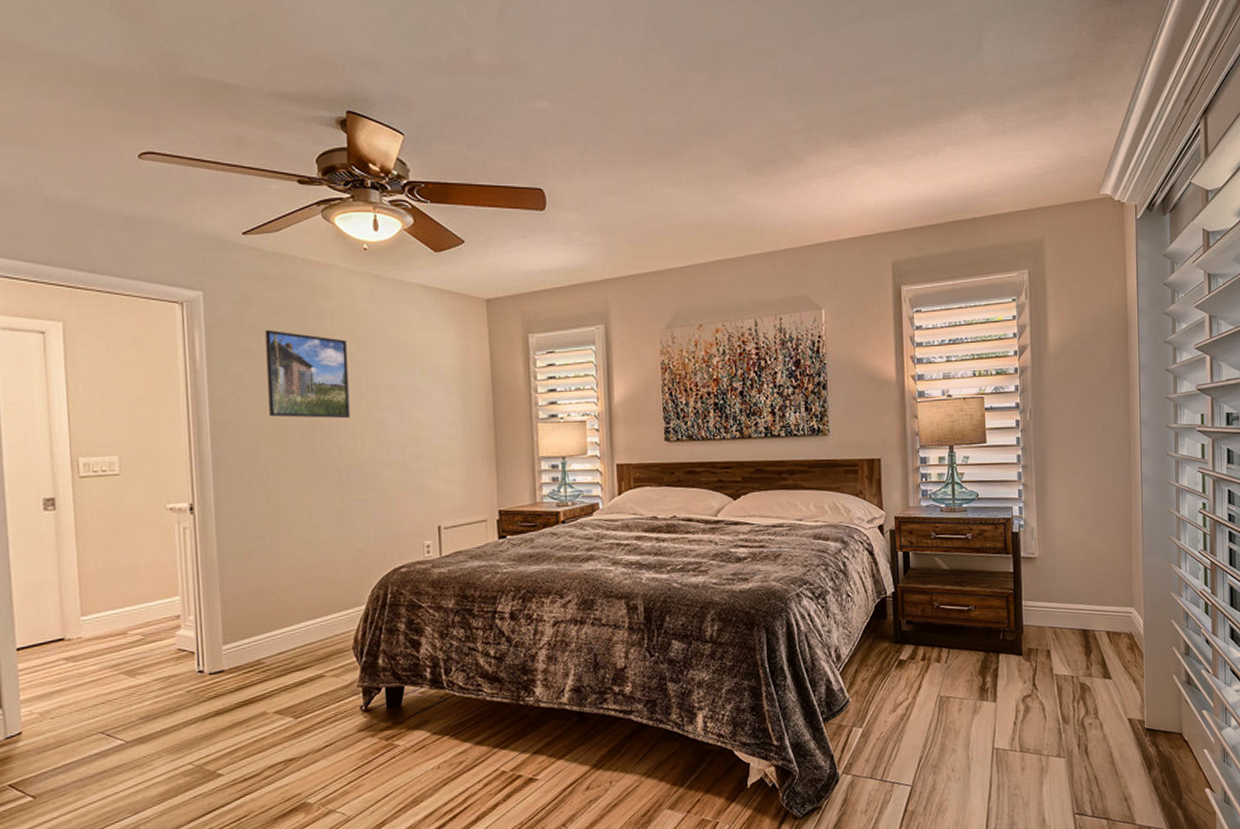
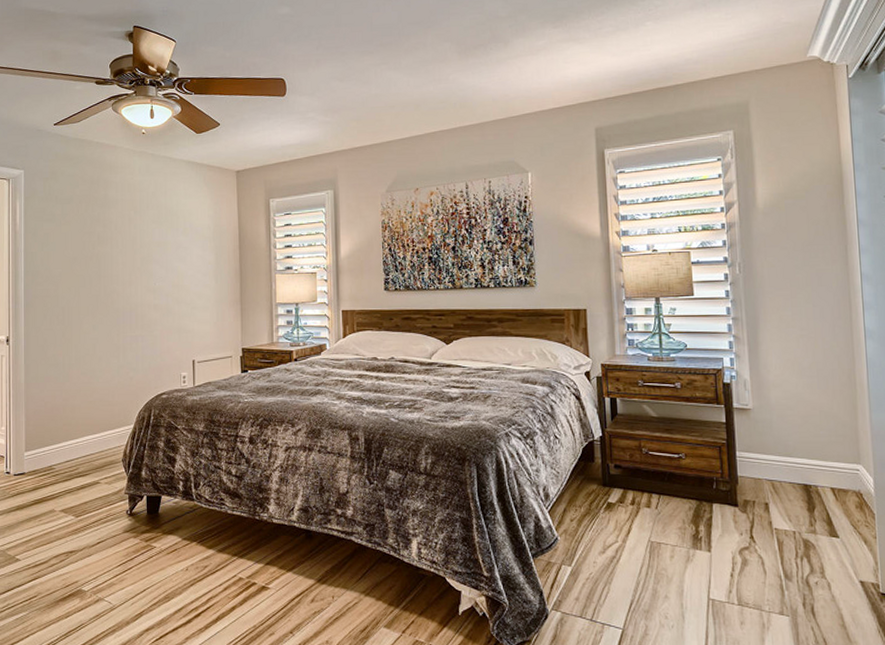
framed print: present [265,329,351,419] -> none [67,198,128,270]

